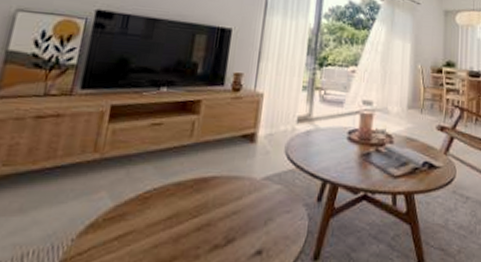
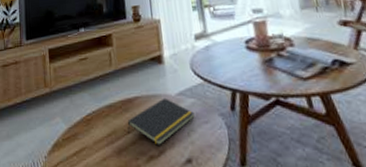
notepad: none [194,181,277,233] -> present [127,97,195,145]

